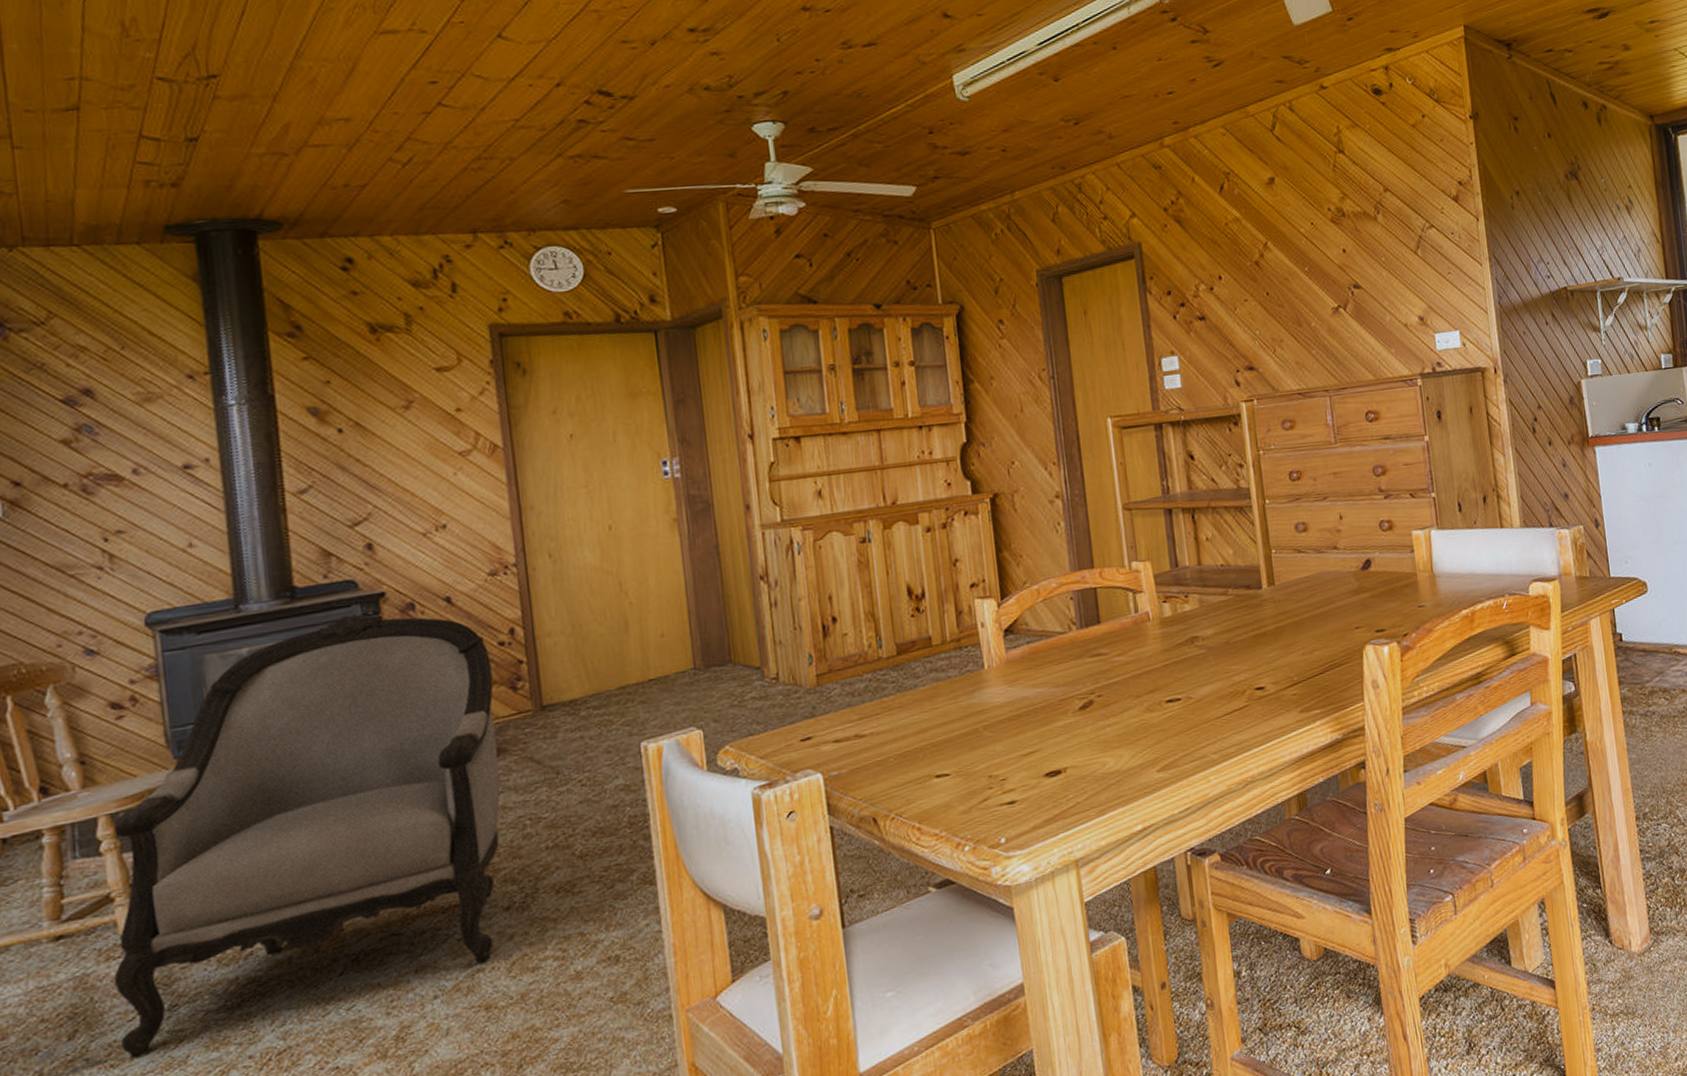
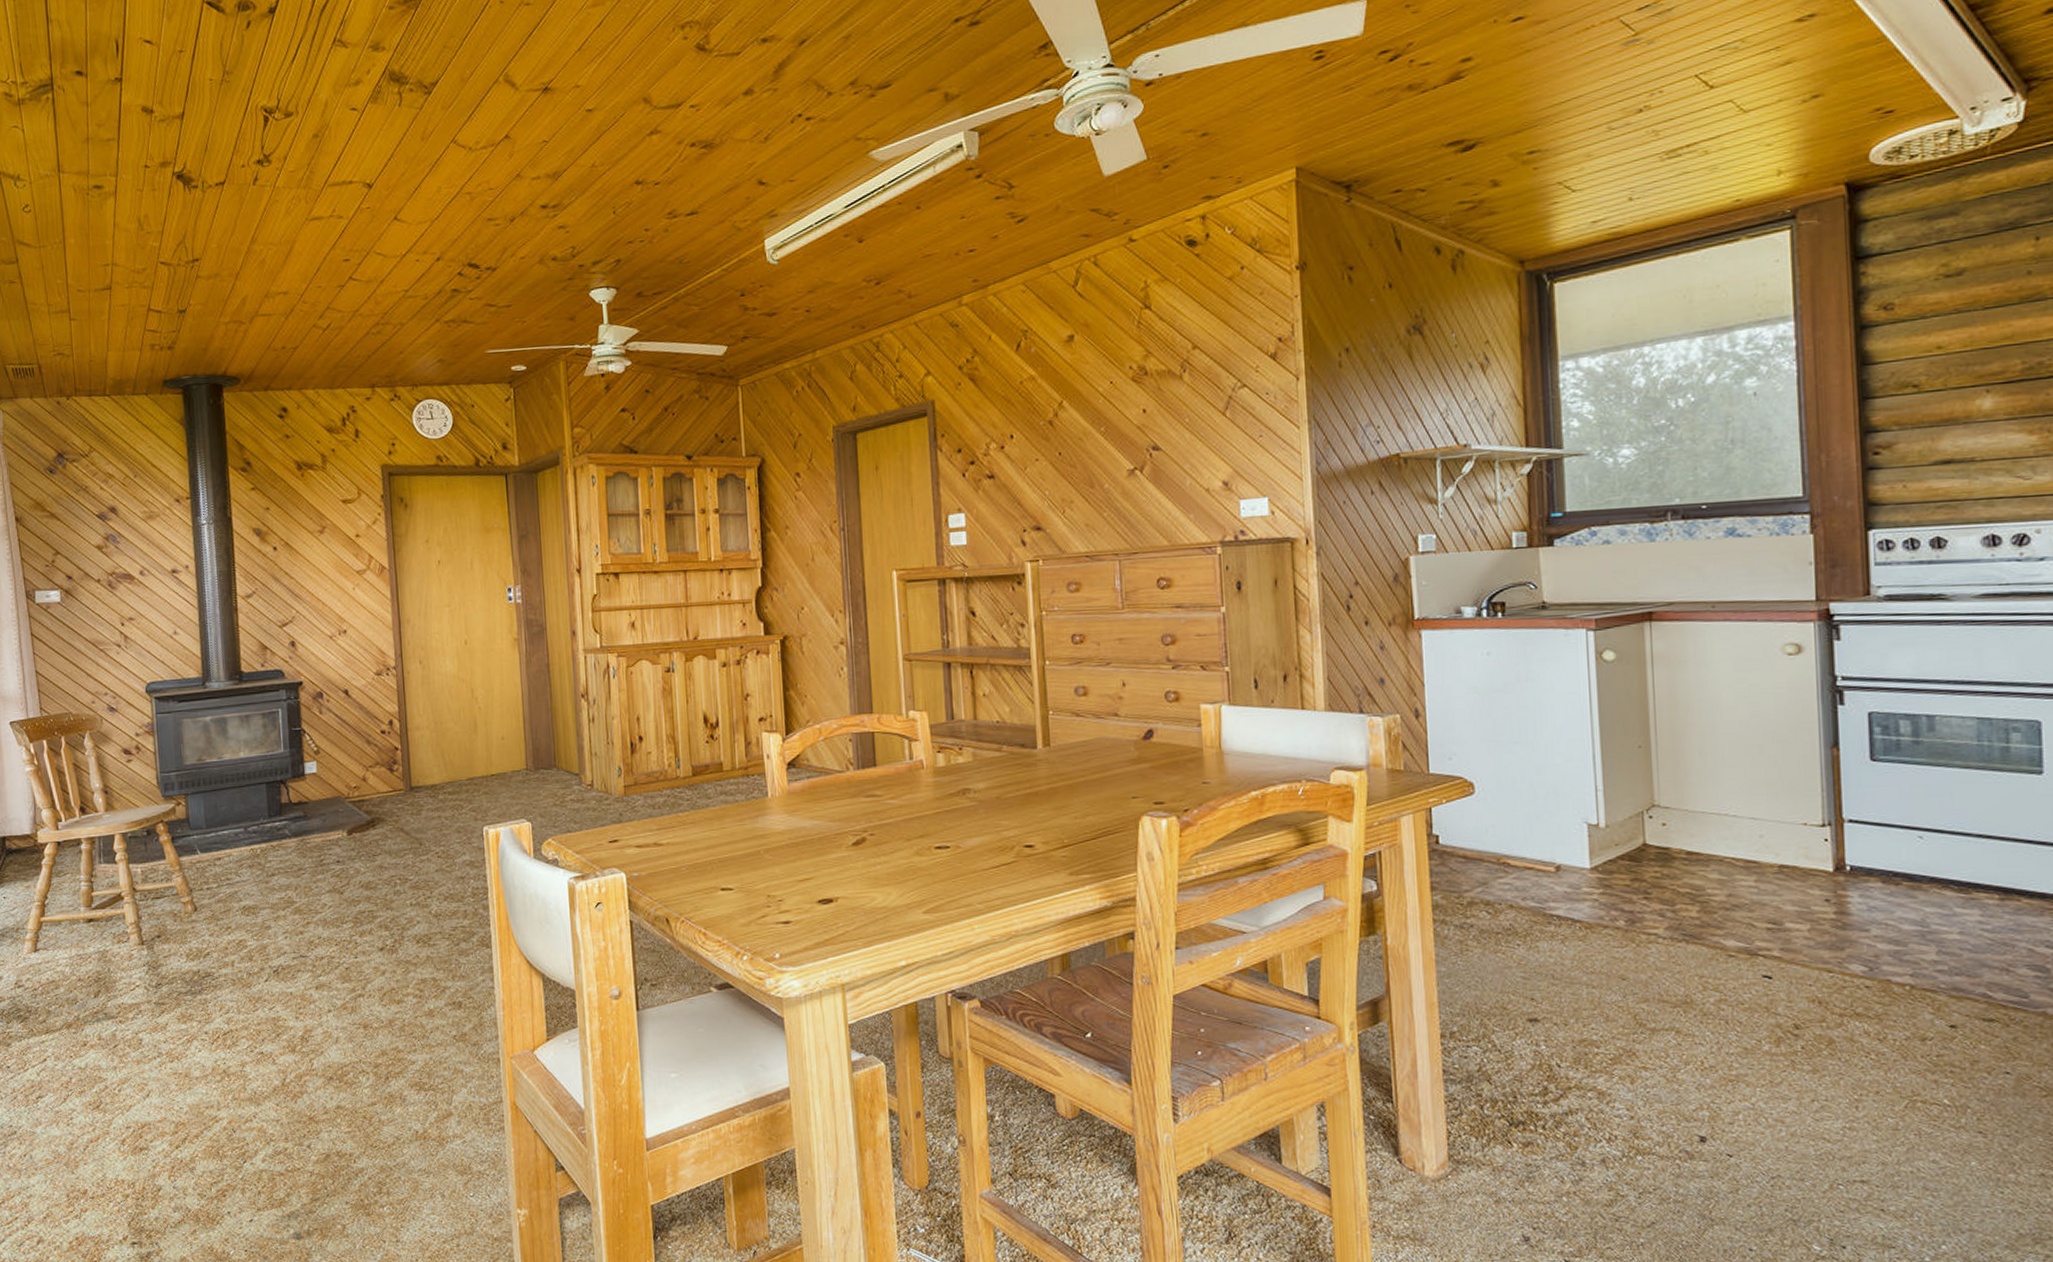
armchair: present [113,614,501,1059] -> none [122,697,379,1019]

